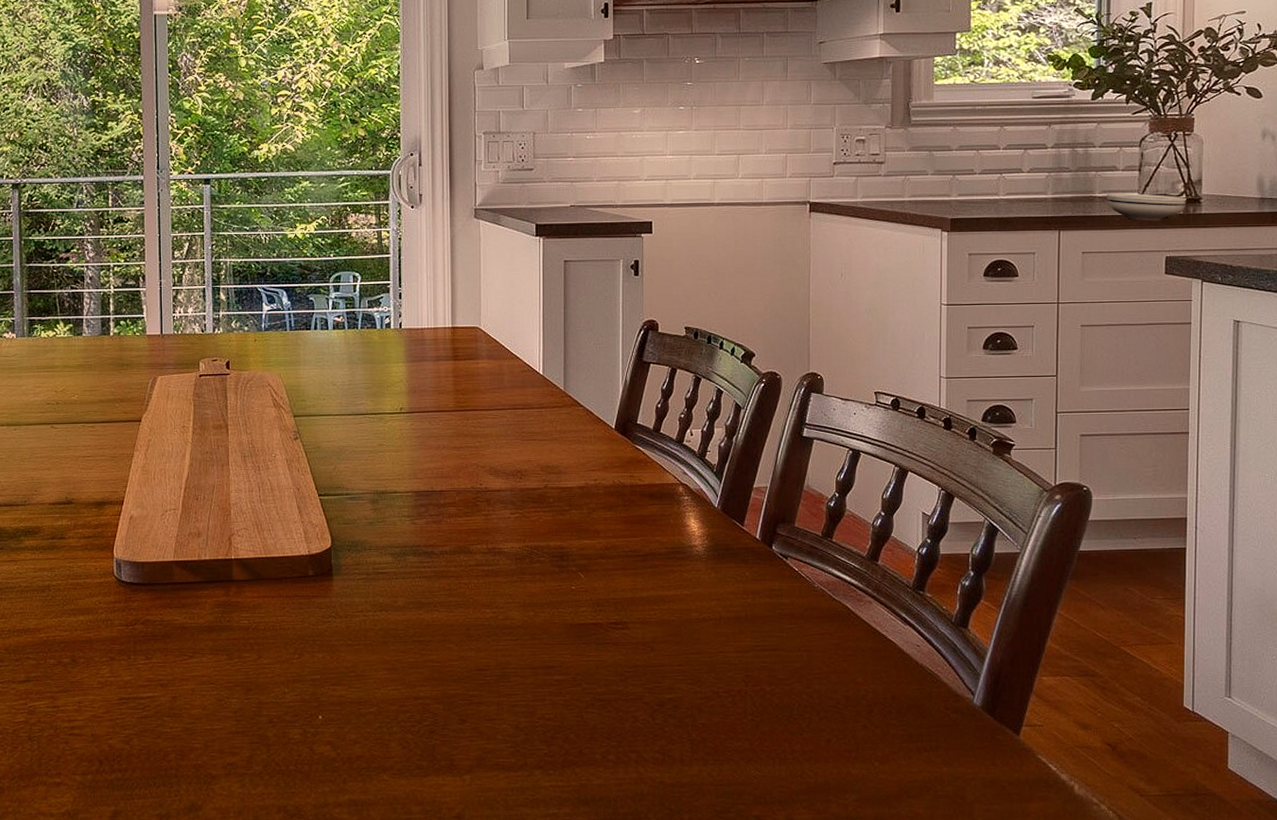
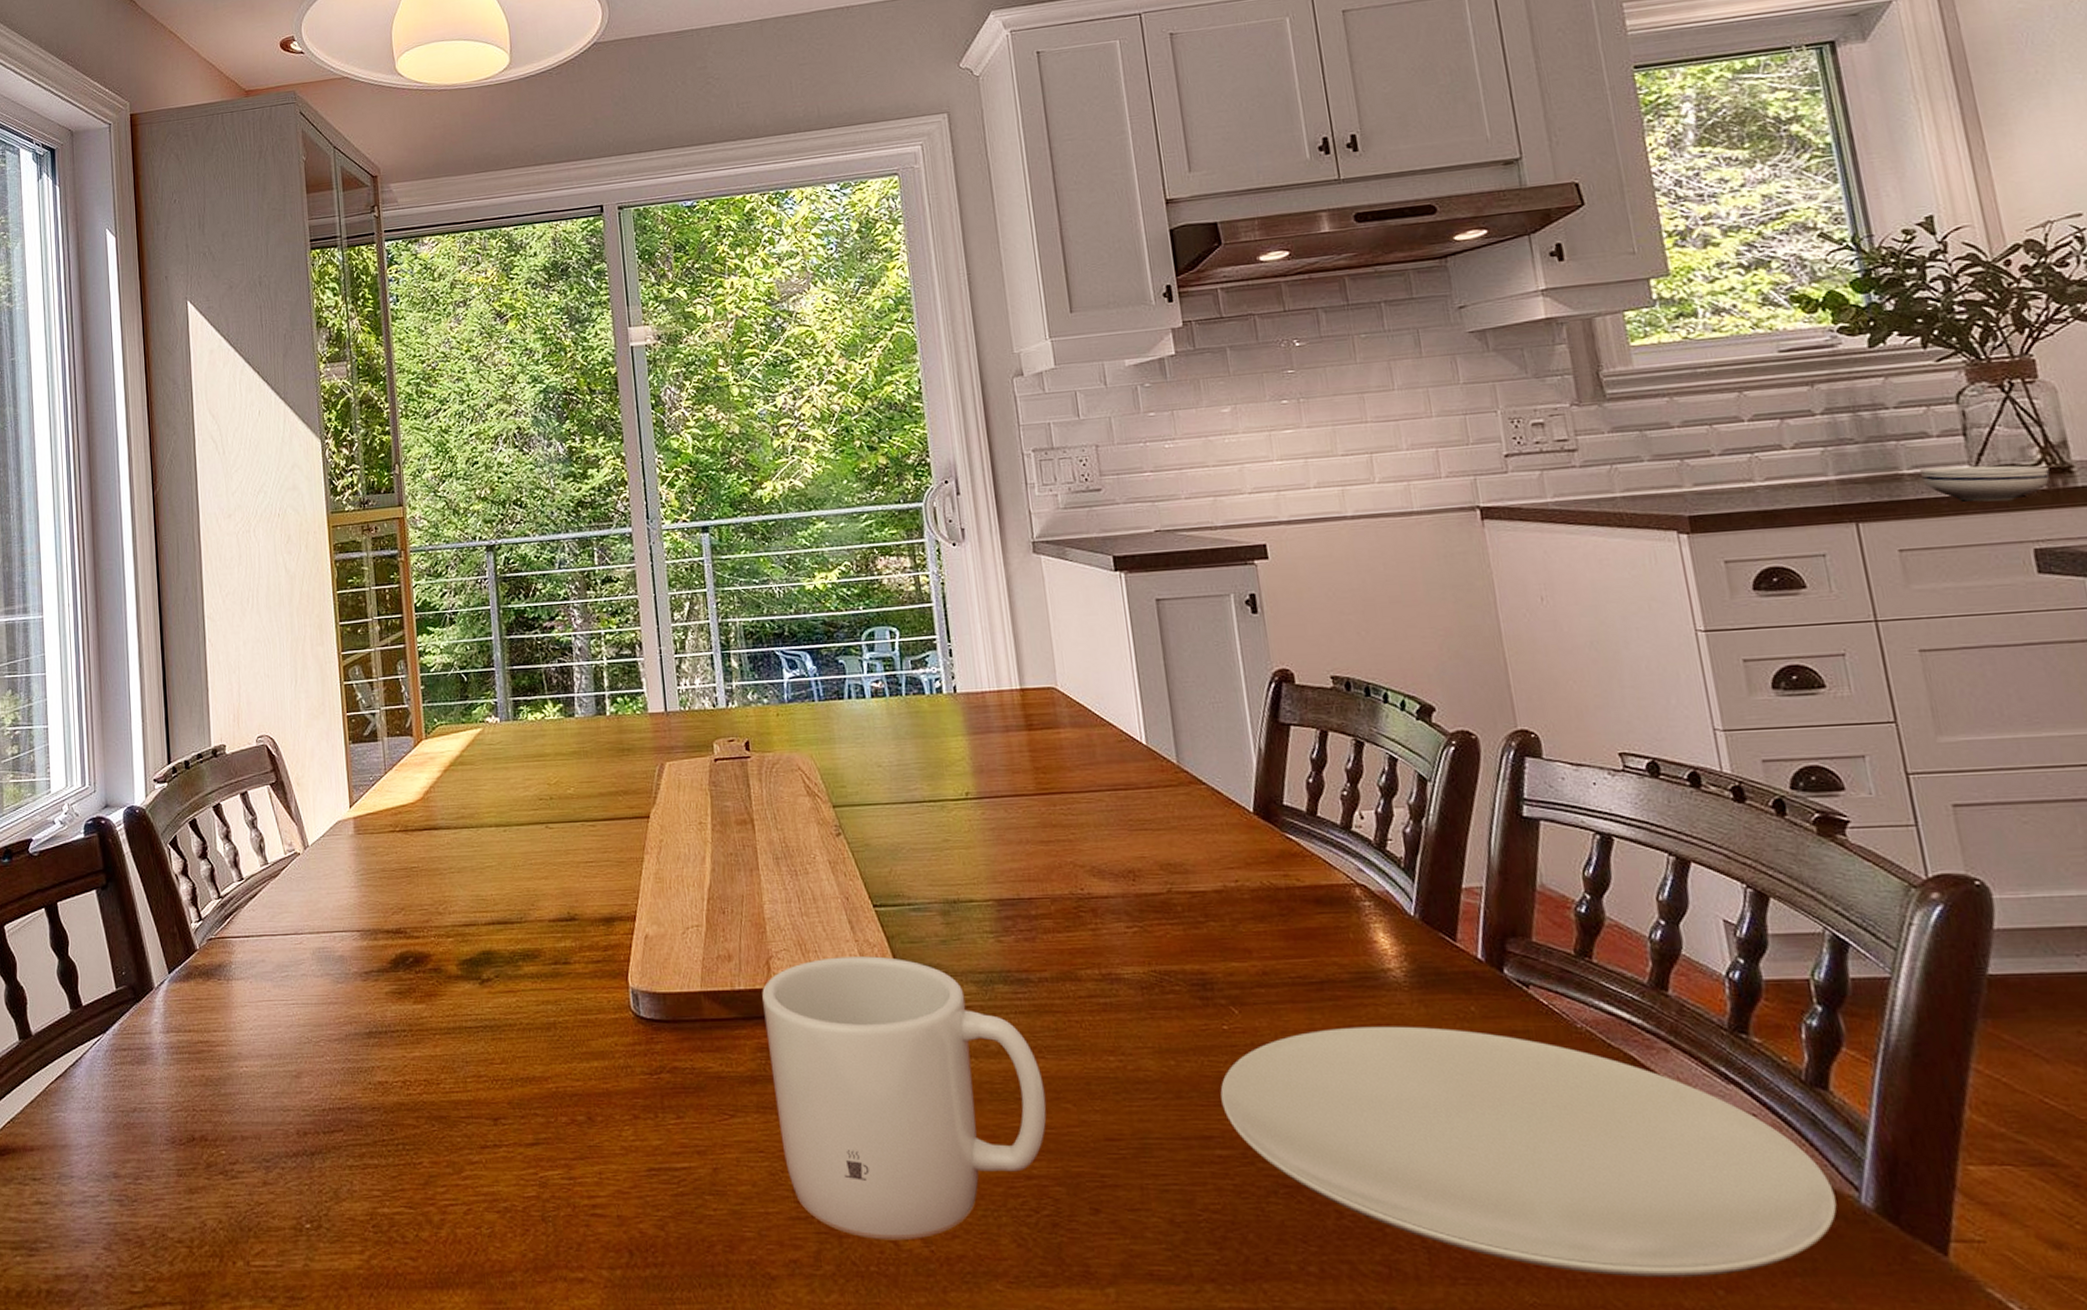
mug: none [223,534,436,747] -> present [762,956,1047,1241]
plate: none [563,586,958,756] -> present [1220,1026,1837,1278]

